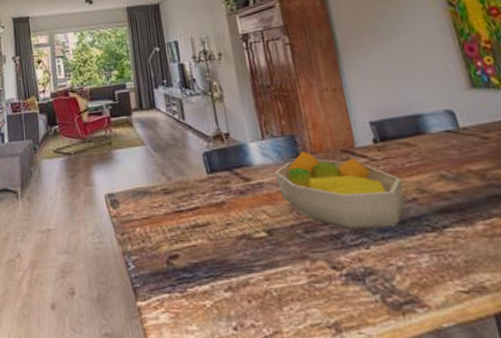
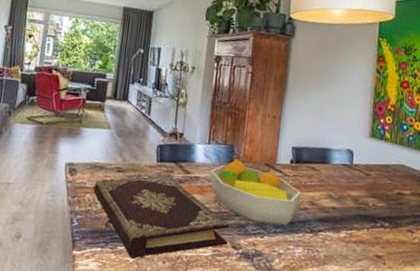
book: none [141,188,324,301] -> present [93,176,229,259]

